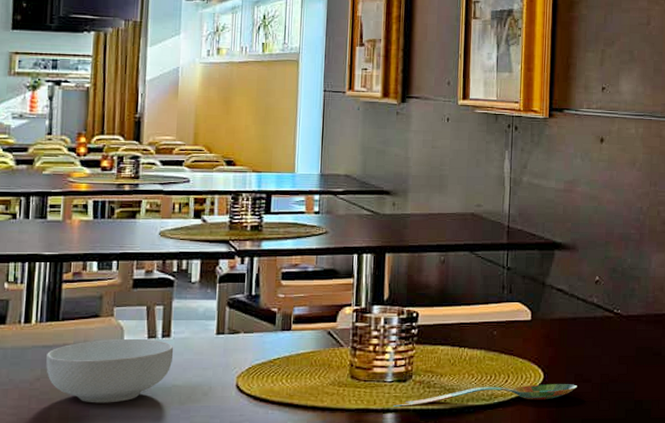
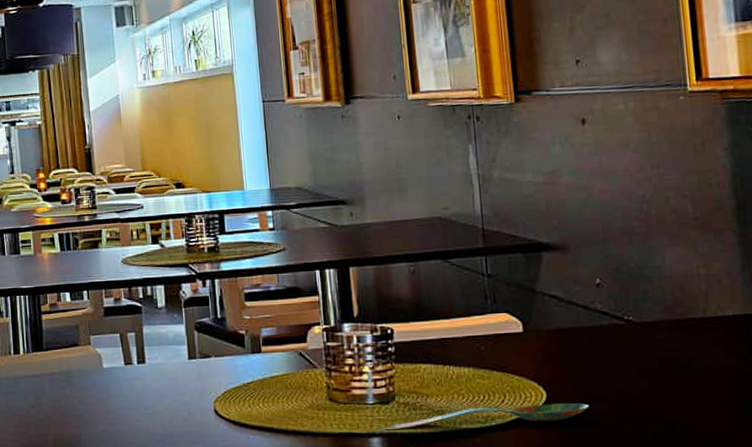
cereal bowl: present [46,339,174,403] -> none [37,366,151,430]

